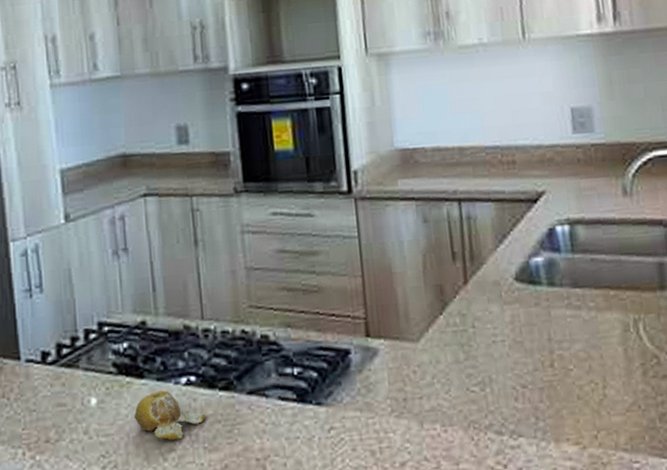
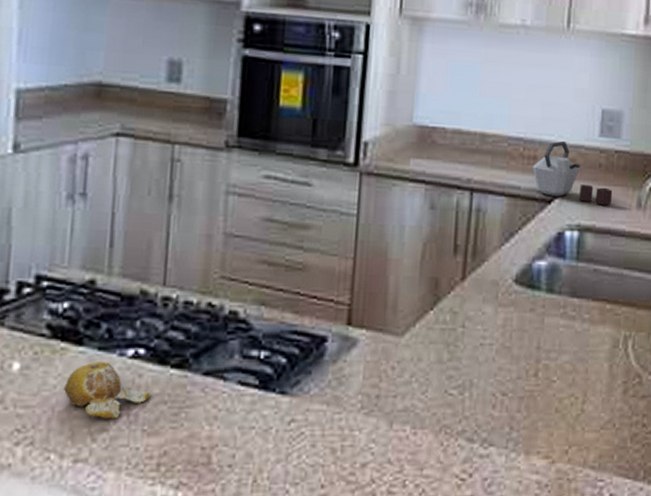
kettle: none [513,143,597,198] -> present [532,141,613,206]

